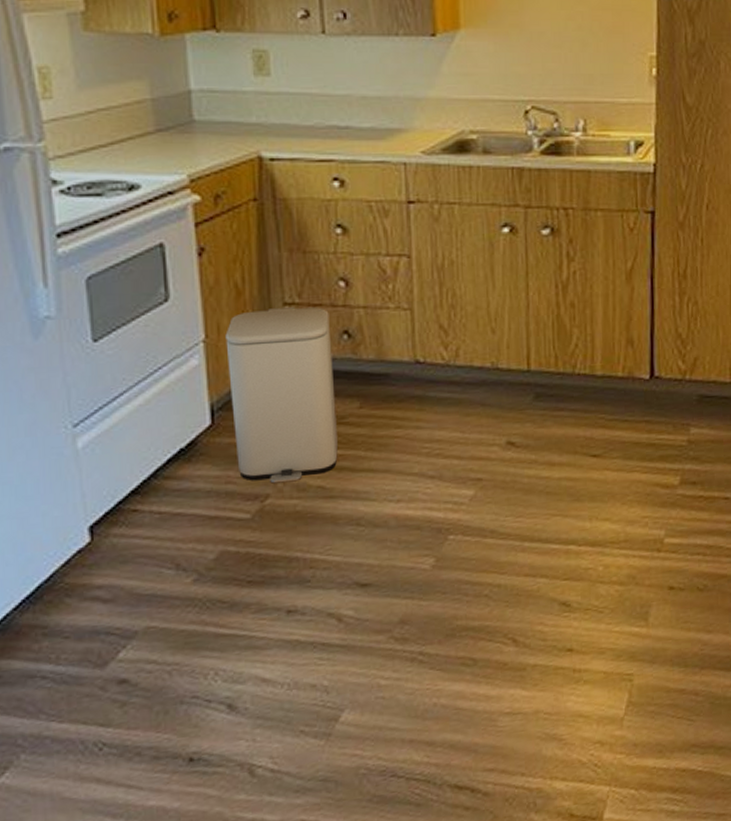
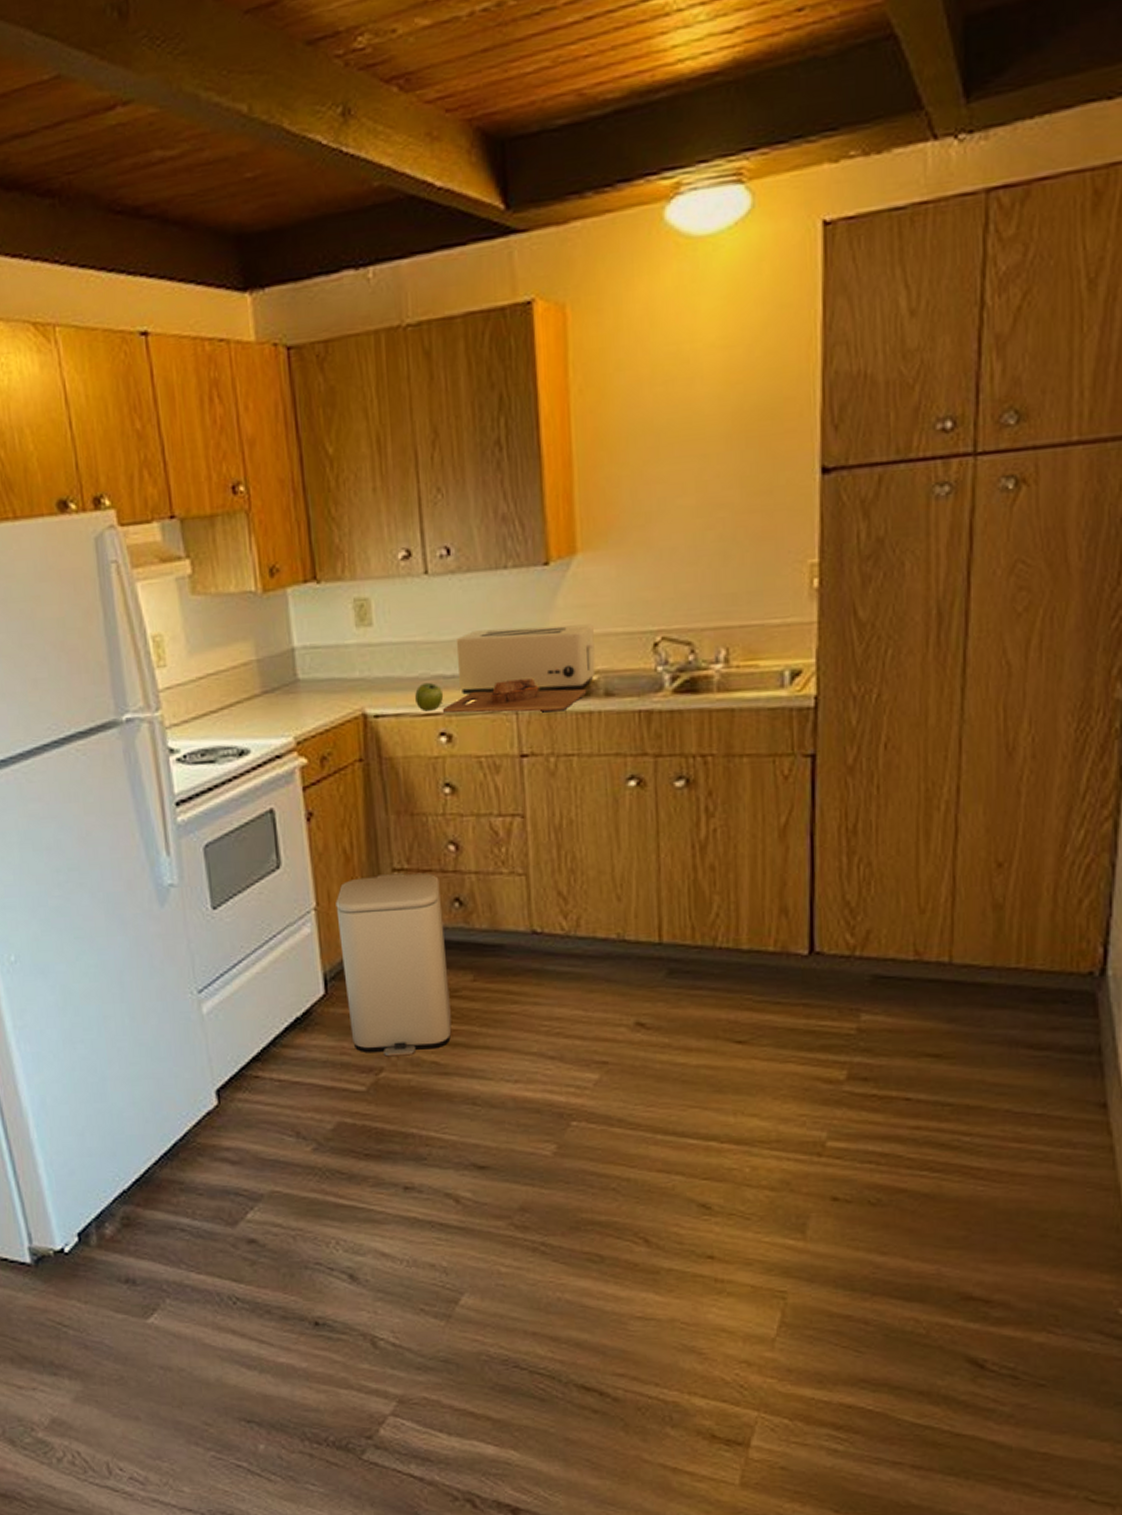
fruit: none [310,131,338,158] -> present [415,682,444,712]
cutting board: none [335,134,468,165] -> present [442,678,587,714]
toaster: none [351,88,475,147] -> present [457,624,596,694]

